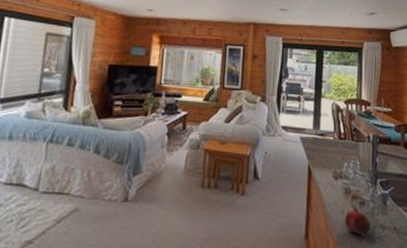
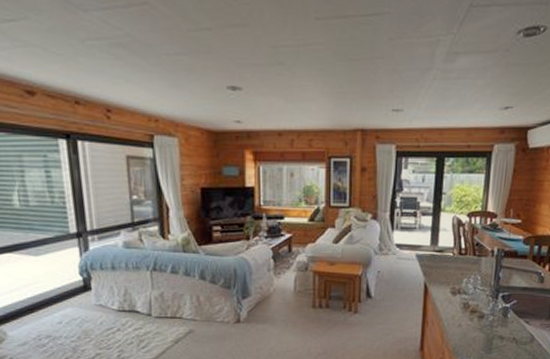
fruit: present [345,205,370,237] -> none [462,319,489,348]

